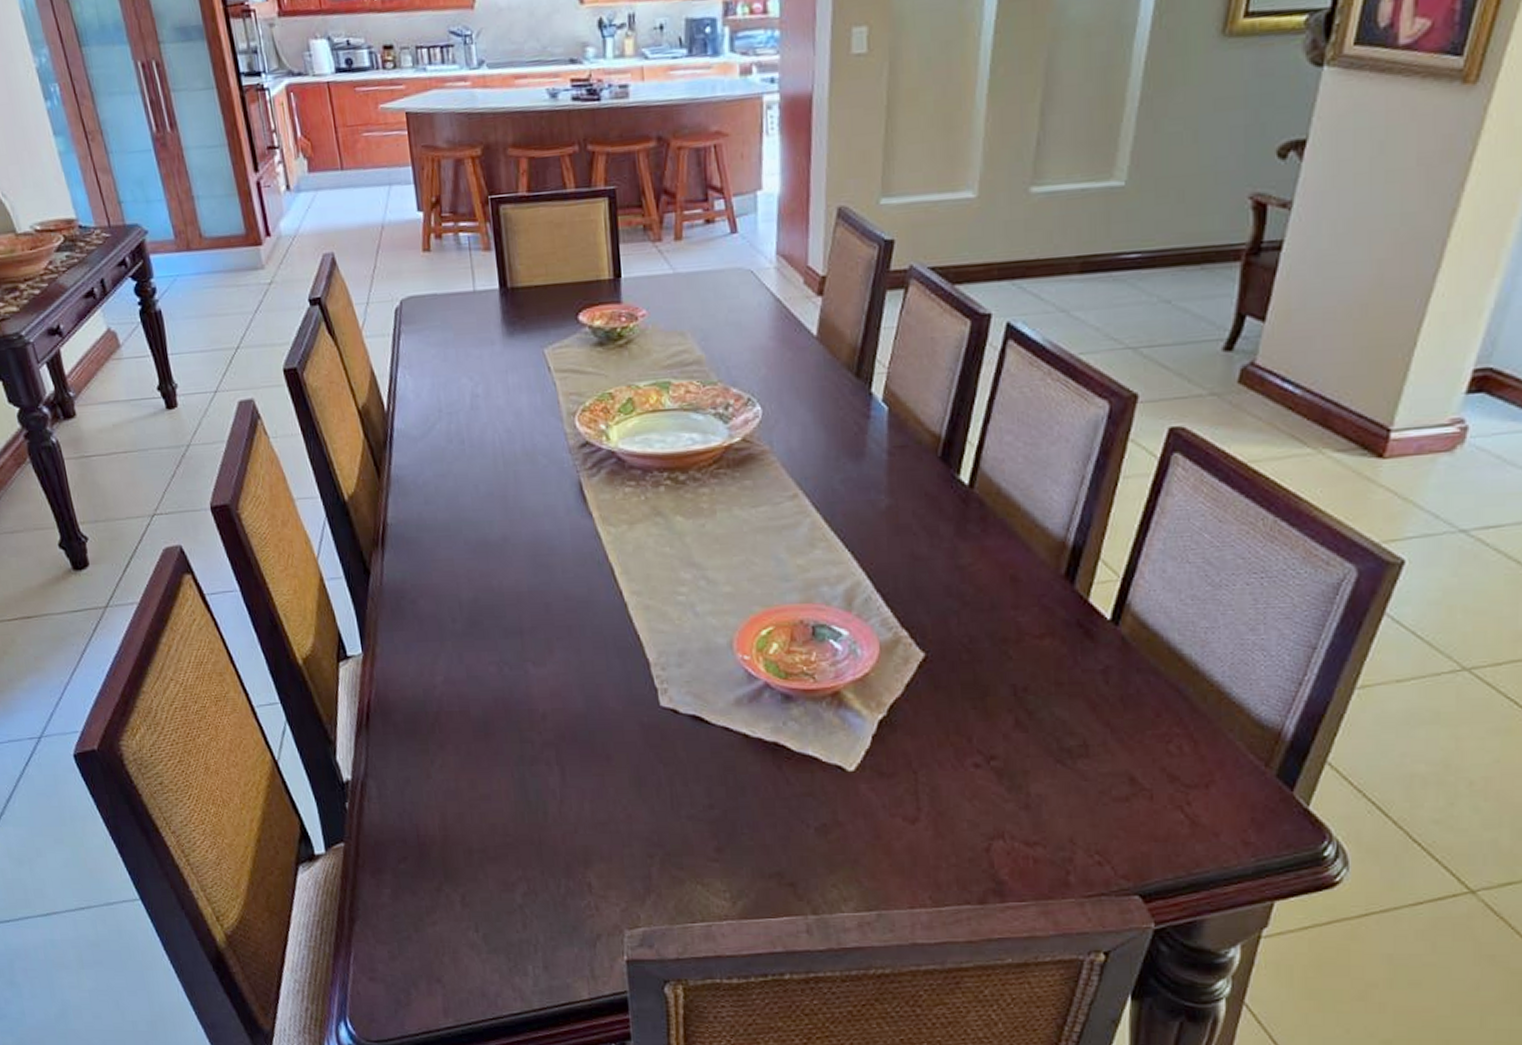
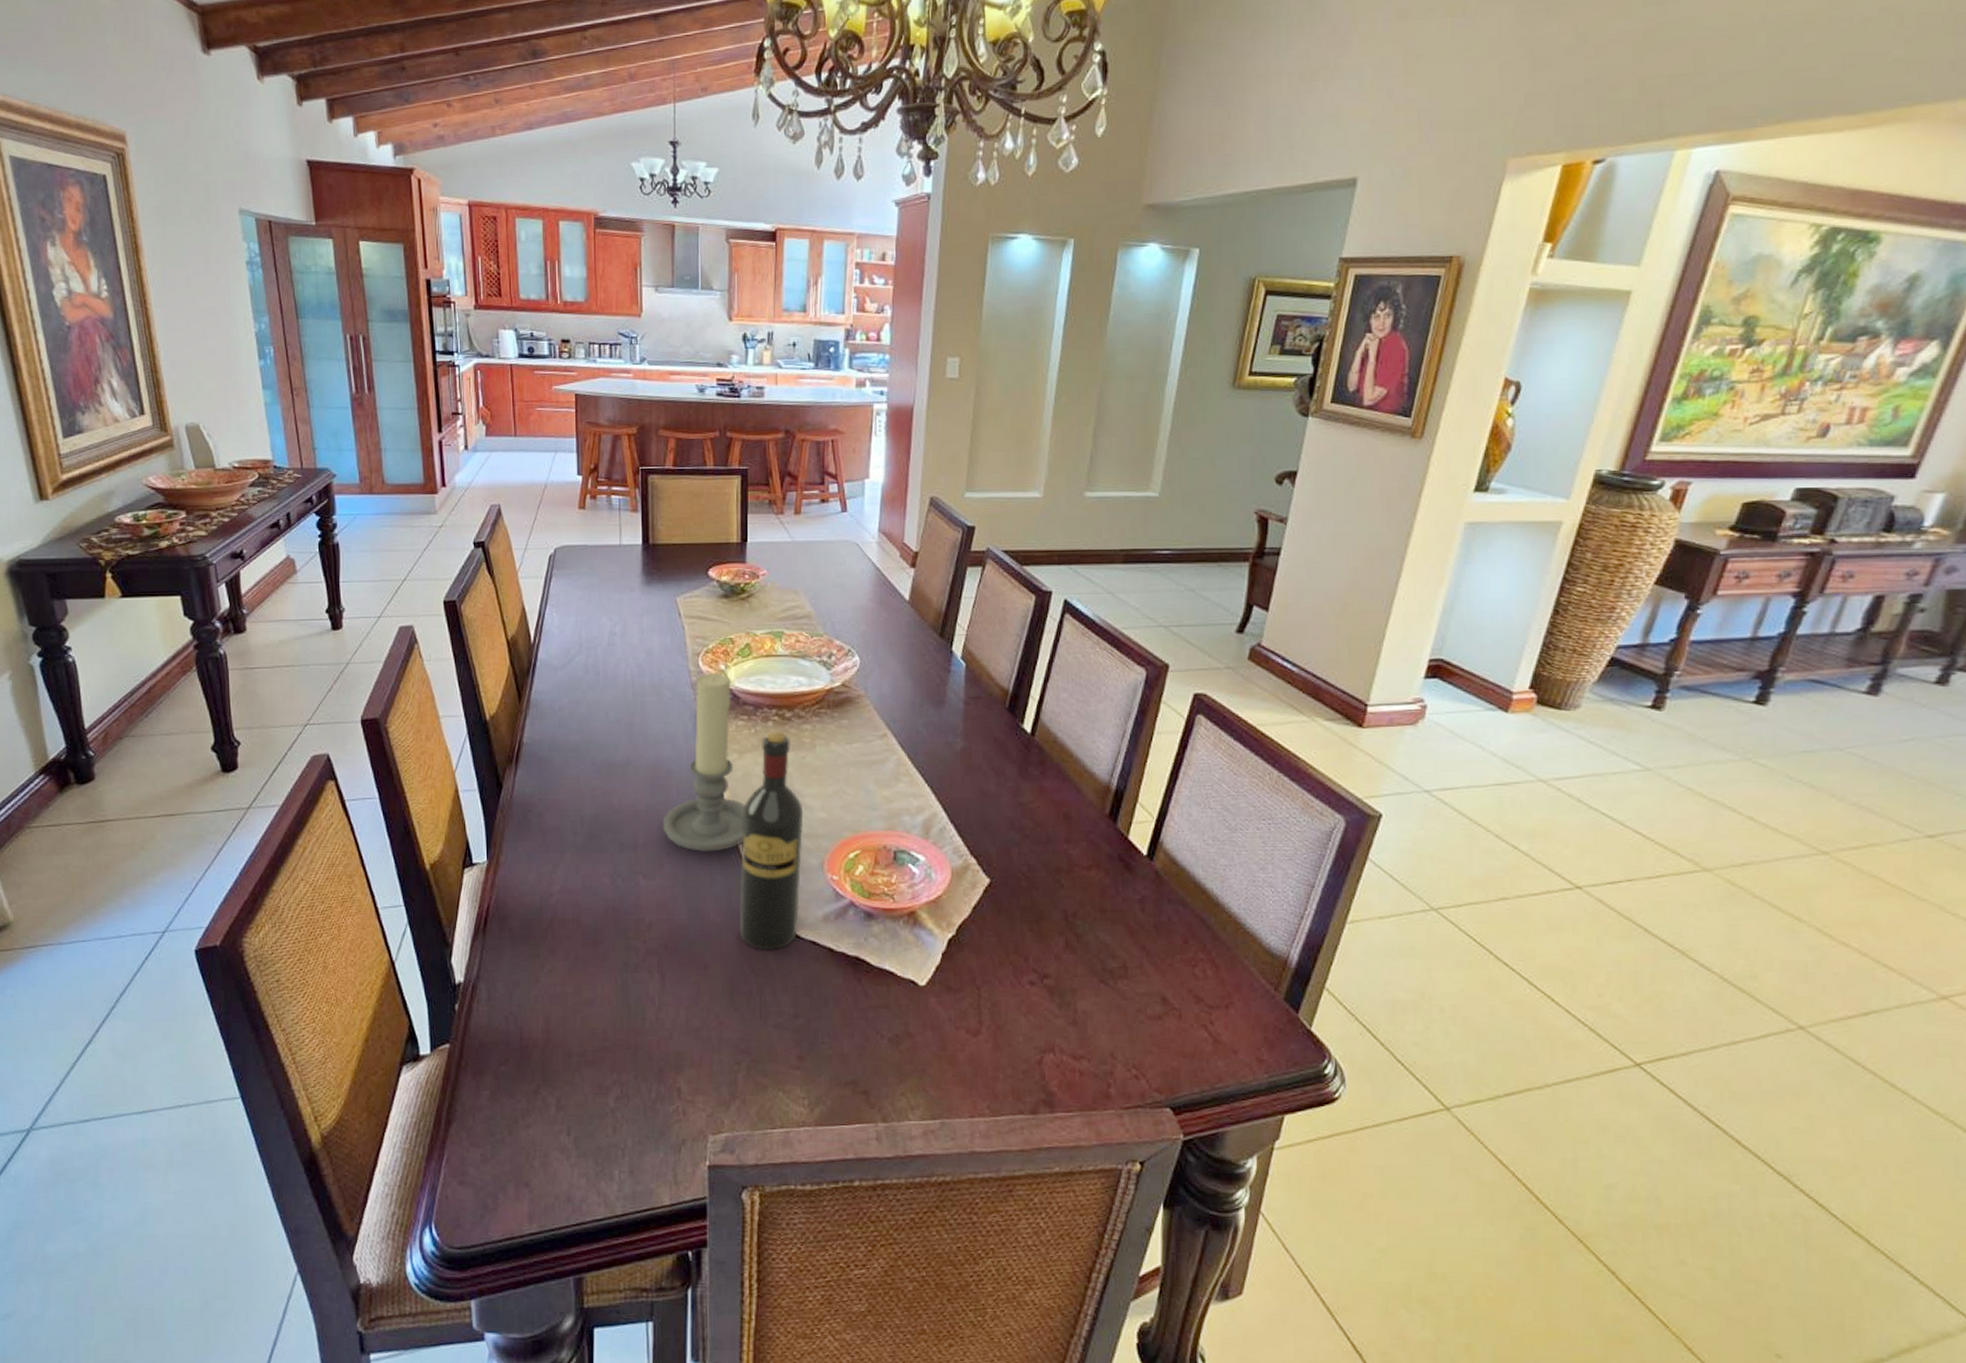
candle holder: none [548,434,641,635] -> present [662,673,745,852]
wine bottle: none [637,497,709,738] -> present [739,732,804,950]

